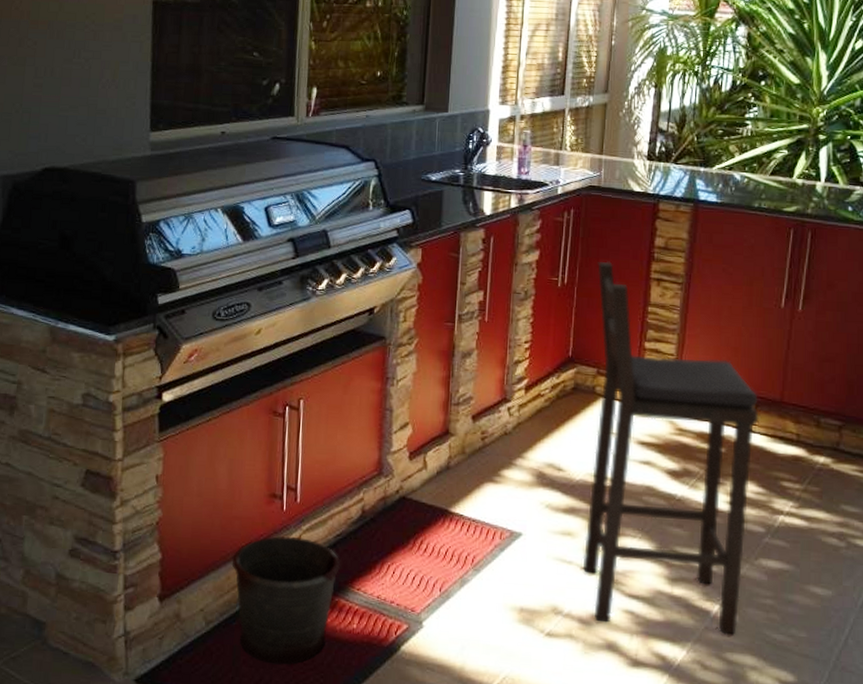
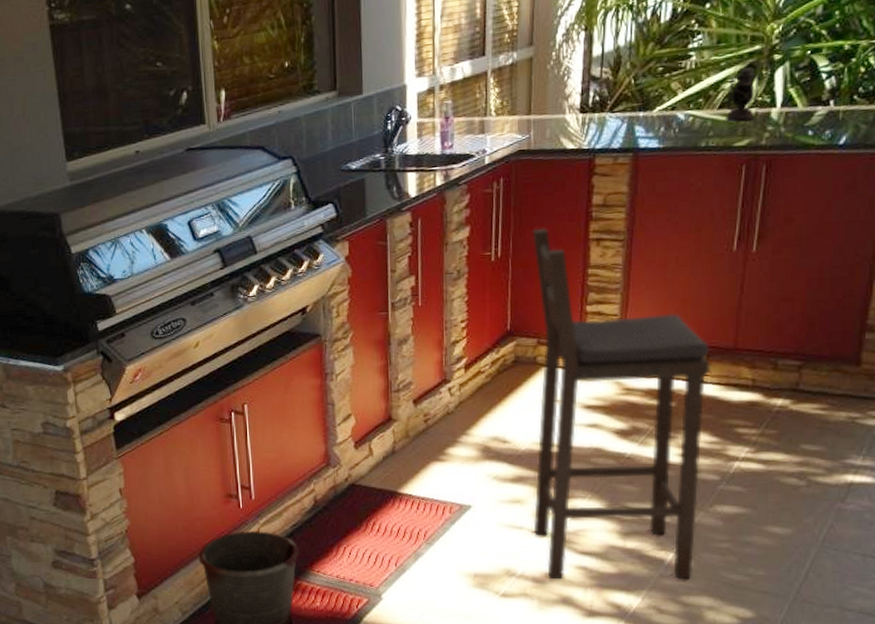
lantern: none [776,123,809,189] -> present [725,45,763,122]

